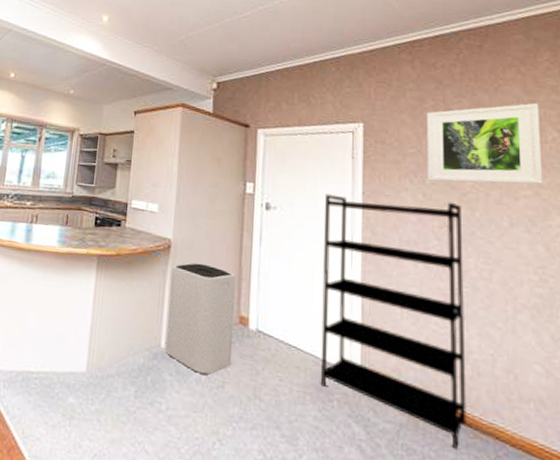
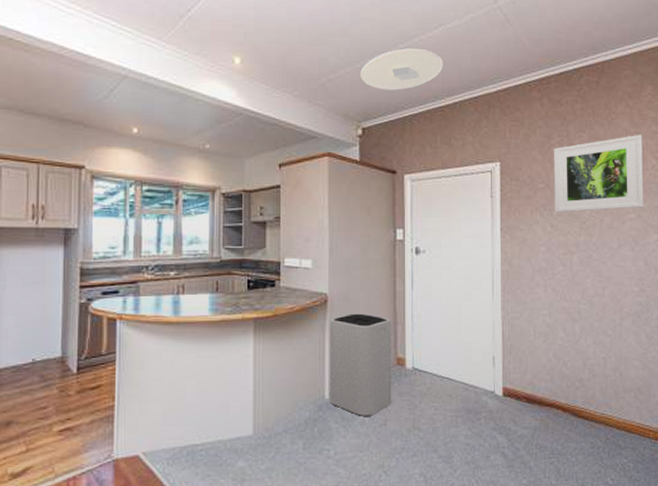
ceiling light: none [218,10,305,49] -> present [360,48,444,91]
shelving unit: present [320,194,467,448] -> none [468,230,585,439]

